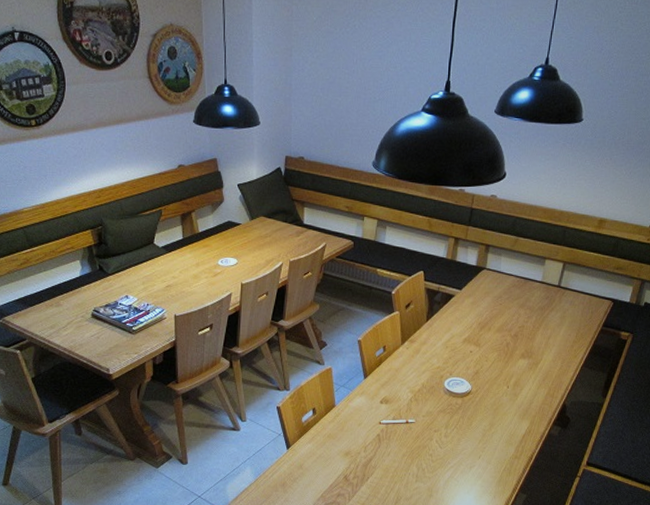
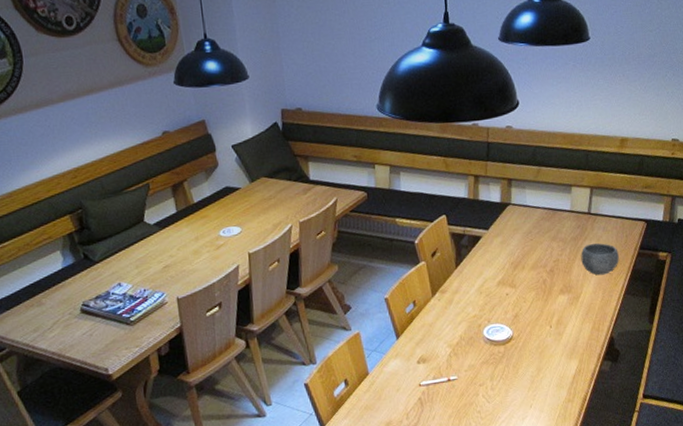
bowl: none [545,316,582,346] -> present [581,243,619,276]

